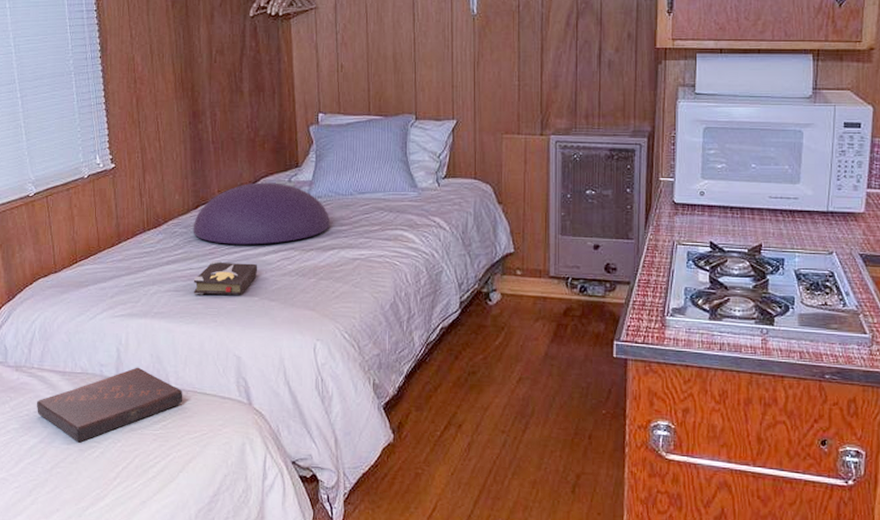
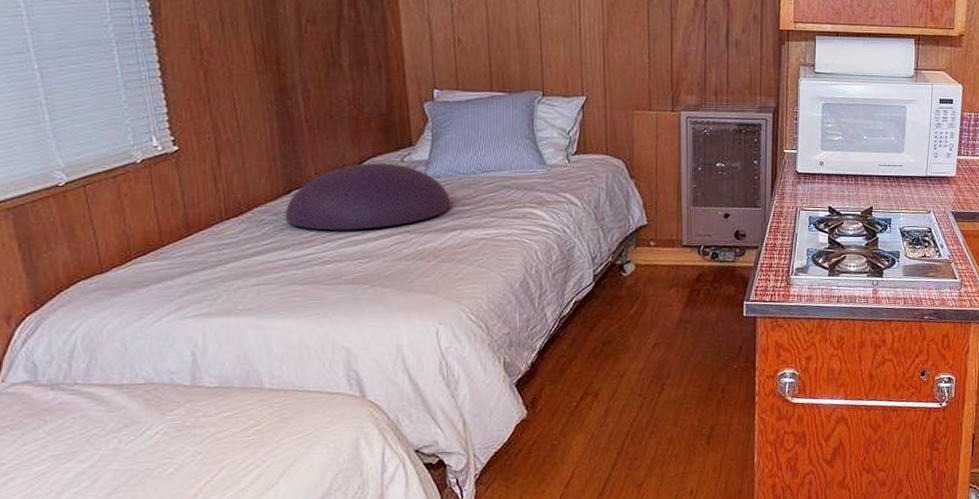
book: present [37,367,183,443] -> none [84,370,281,462]
hardback book: present [193,261,258,296] -> none [288,249,368,287]

